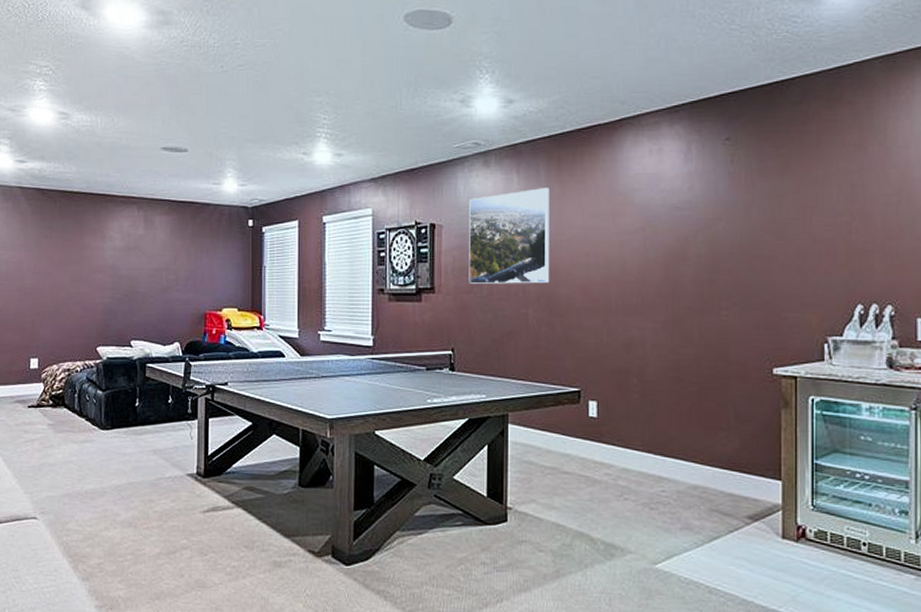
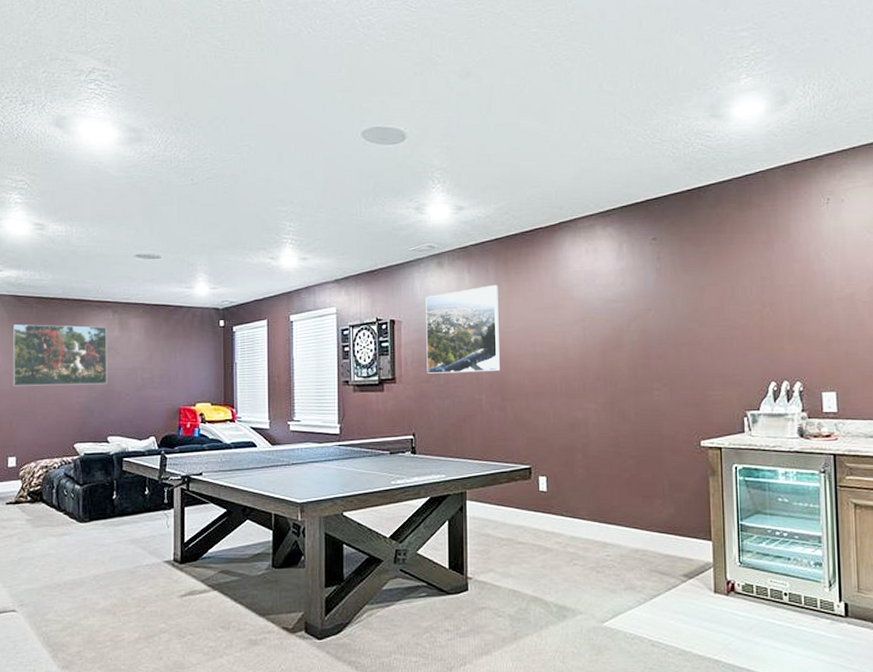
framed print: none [35,219,132,285] -> present [13,324,108,386]

